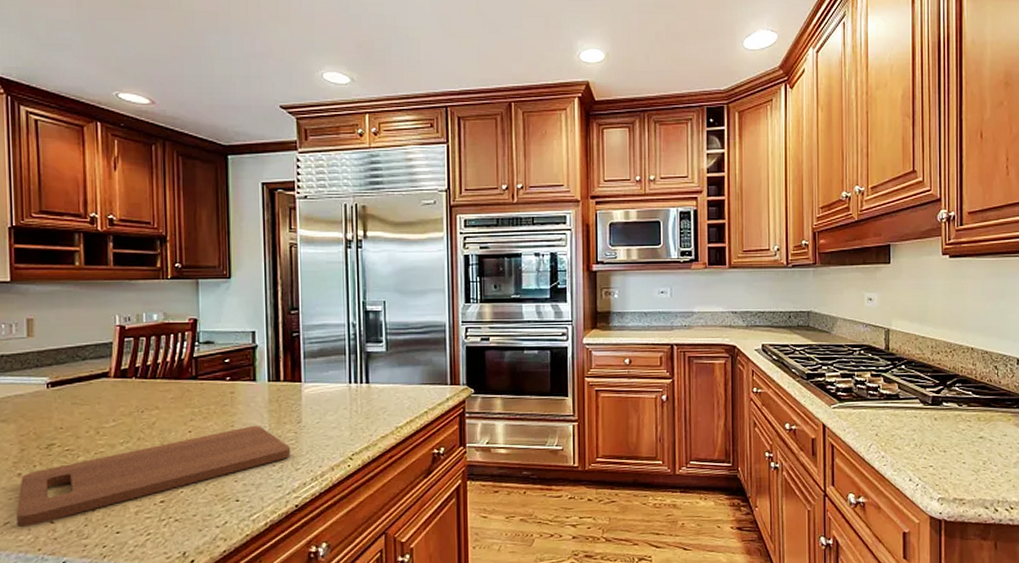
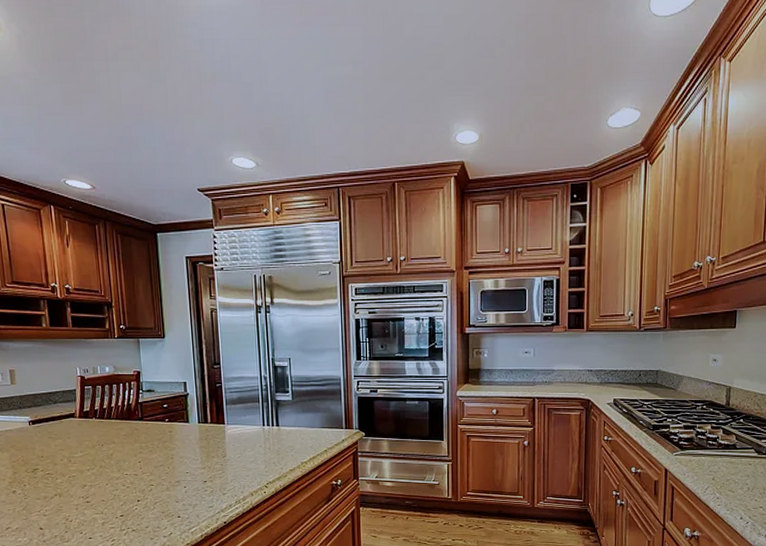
cutting board: present [15,426,291,528] -> none [14,459,219,532]

